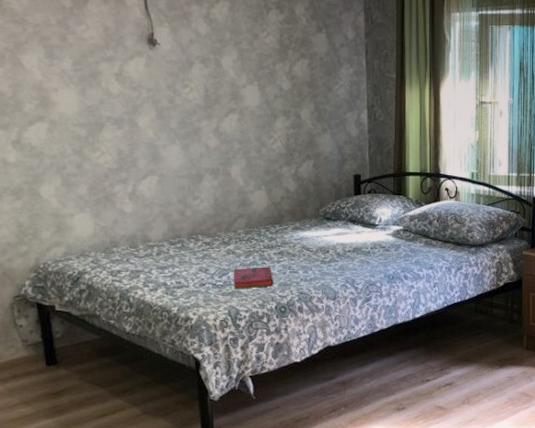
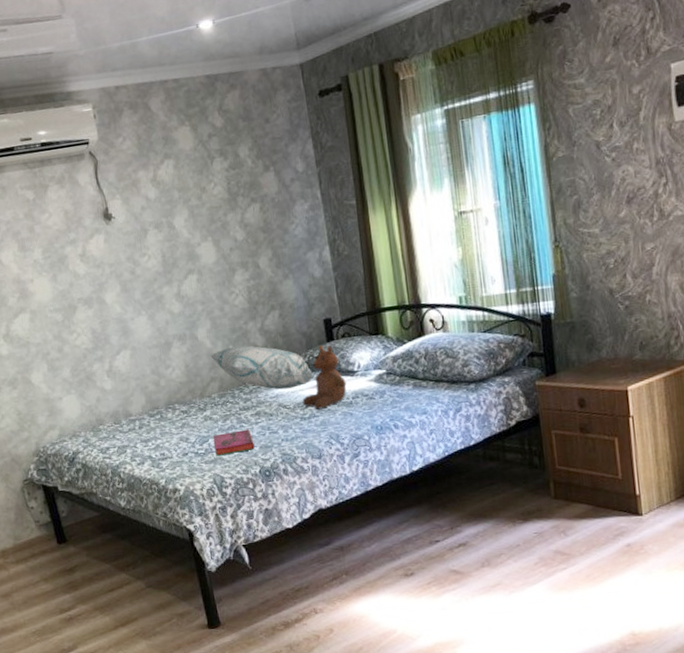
decorative pillow: none [241,188,338,233] -> present [210,346,313,390]
teddy bear: none [325,197,367,255] -> present [302,344,347,409]

